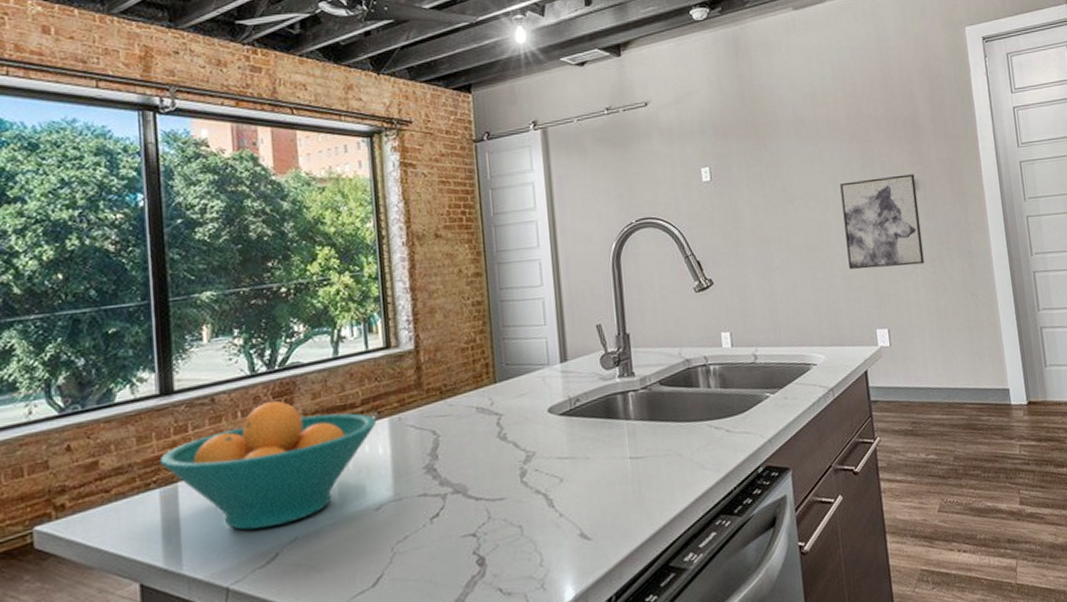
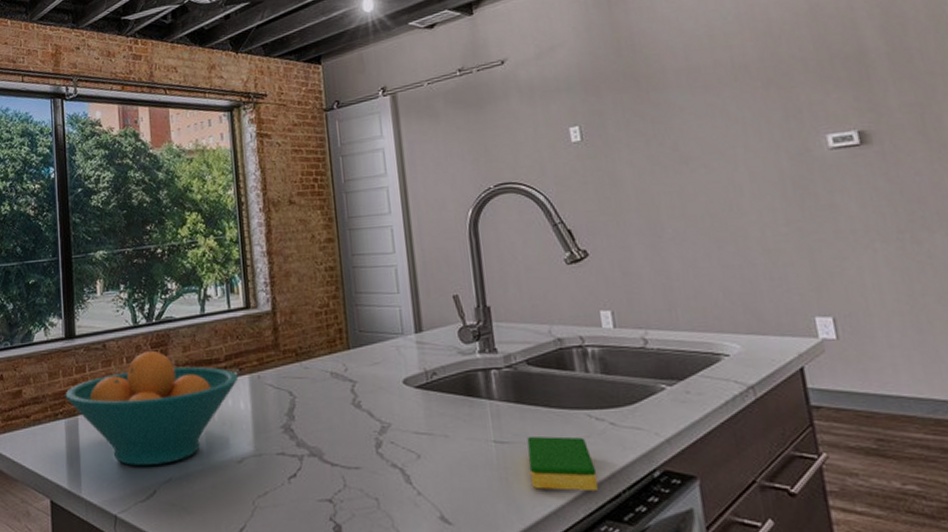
dish sponge: none [658,445,715,496] -> present [527,436,598,492]
wall art: present [840,174,925,270] -> none [753,124,886,243]

